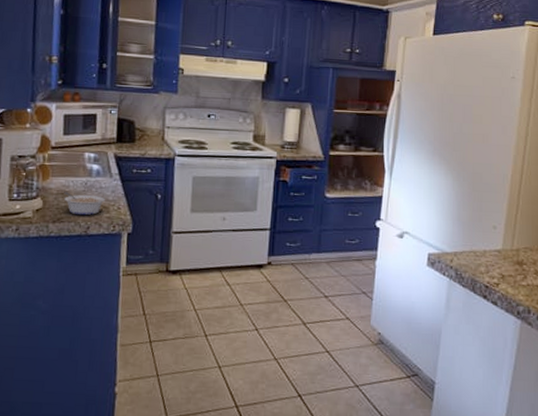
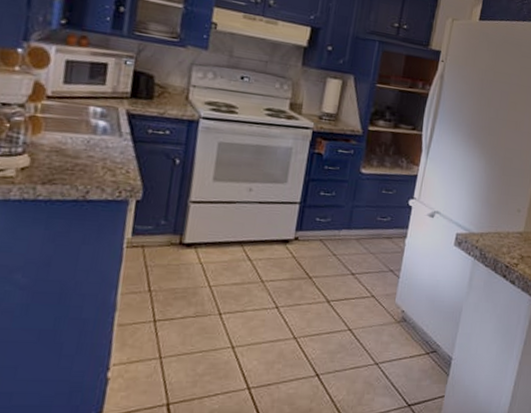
legume: present [64,192,105,216] -> none [59,149,111,178]

